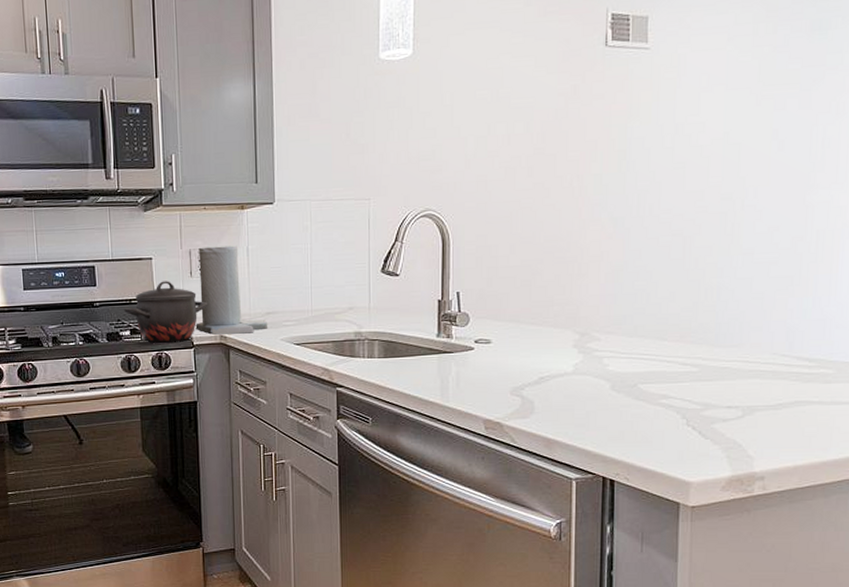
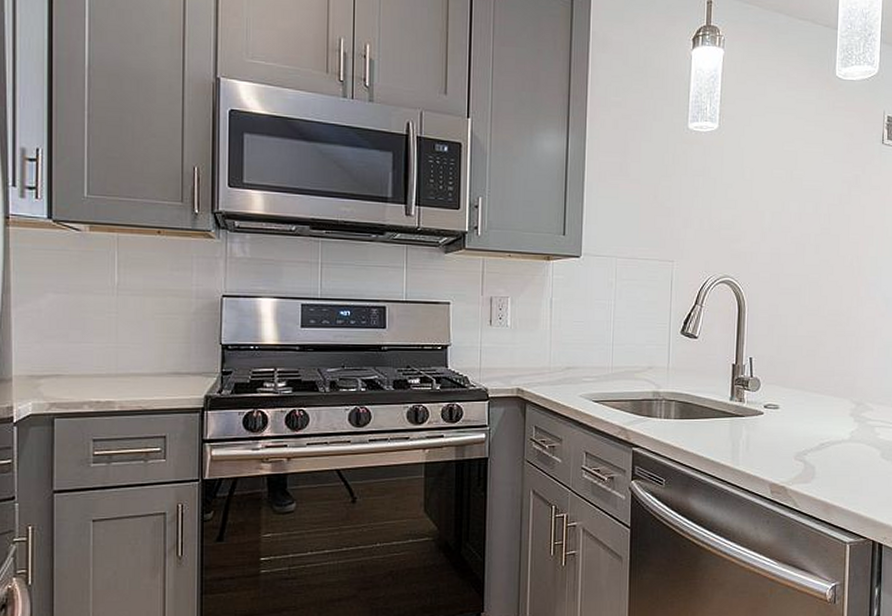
cooking pot: present [123,281,207,344] -> none [414,328,506,395]
paper towel: present [195,245,267,335] -> none [491,295,567,388]

